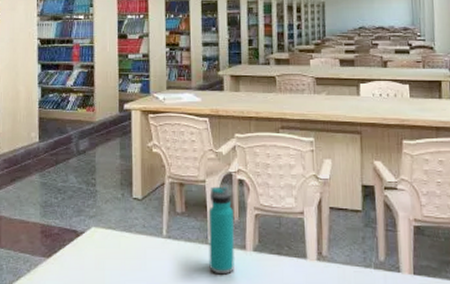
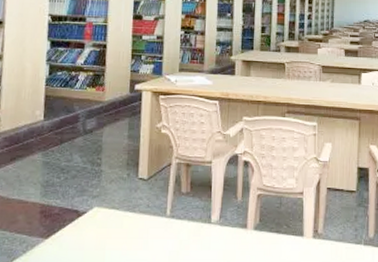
water bottle: present [208,186,235,275] -> none [210,167,237,253]

